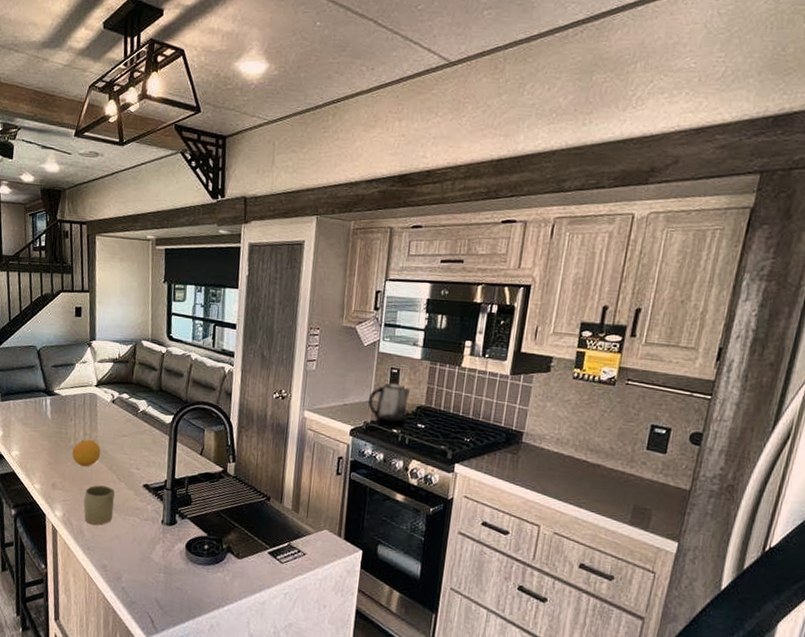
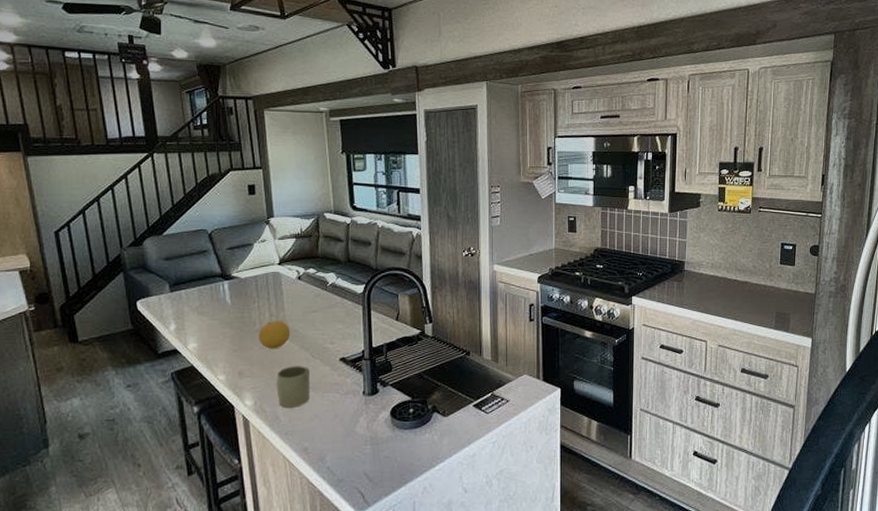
kettle: present [367,383,411,428] -> none [550,230,587,271]

